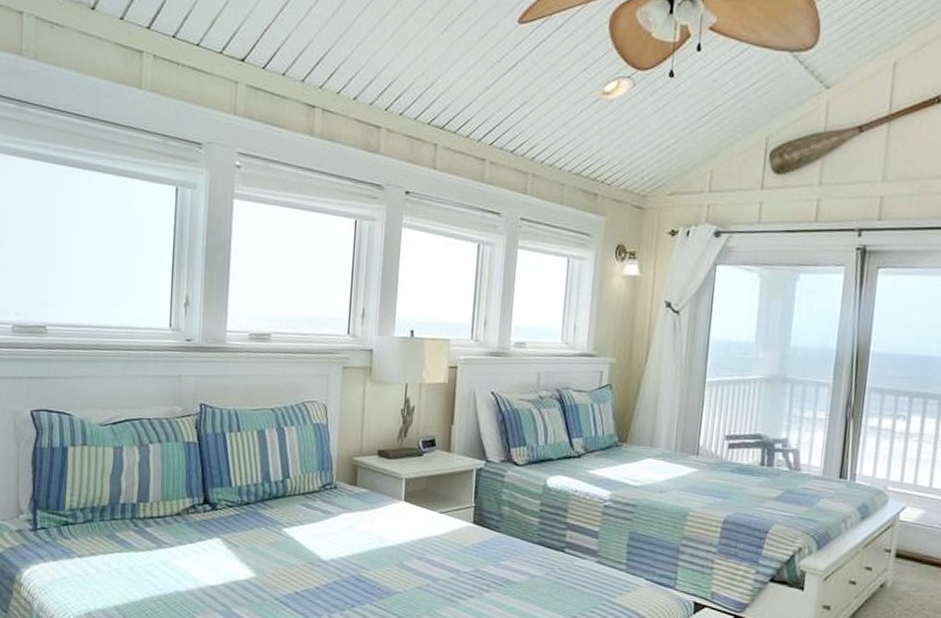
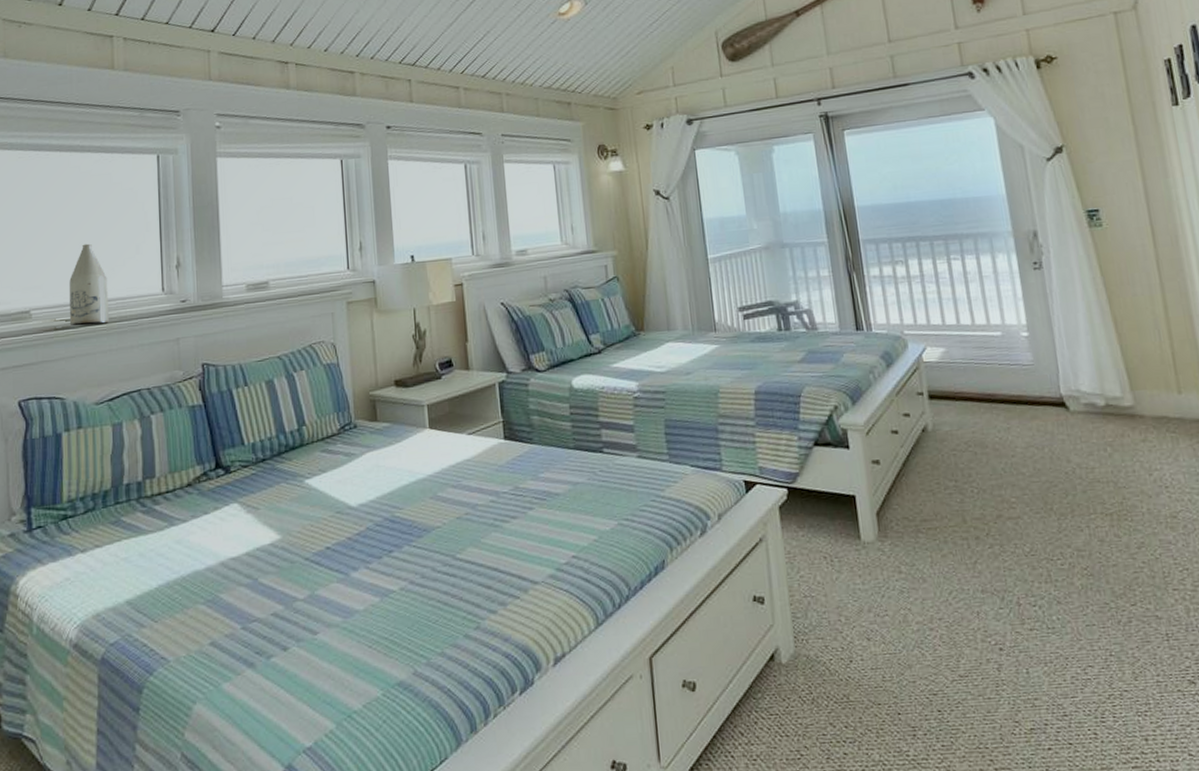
decorative bottle: none [81,268,119,351] -> present [69,243,110,327]

